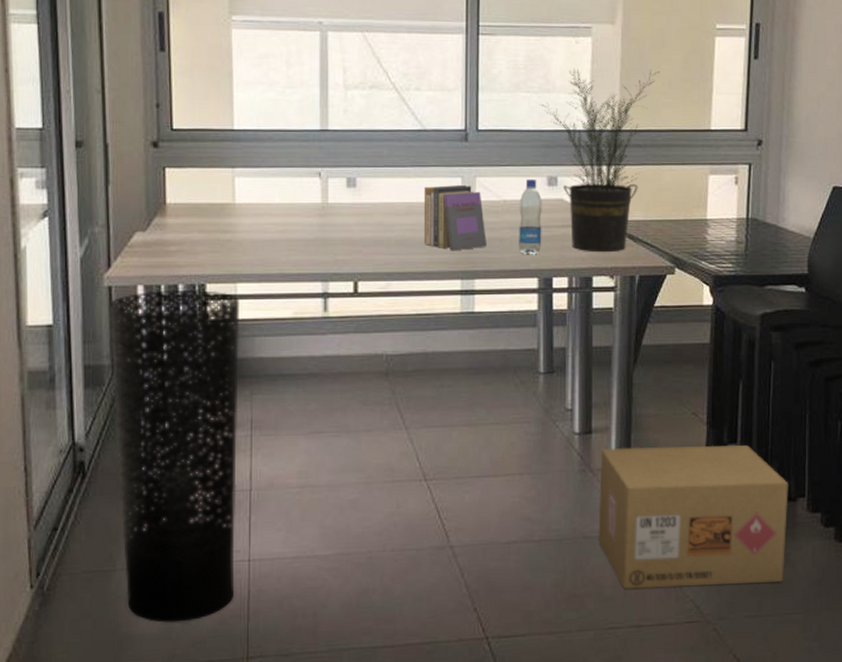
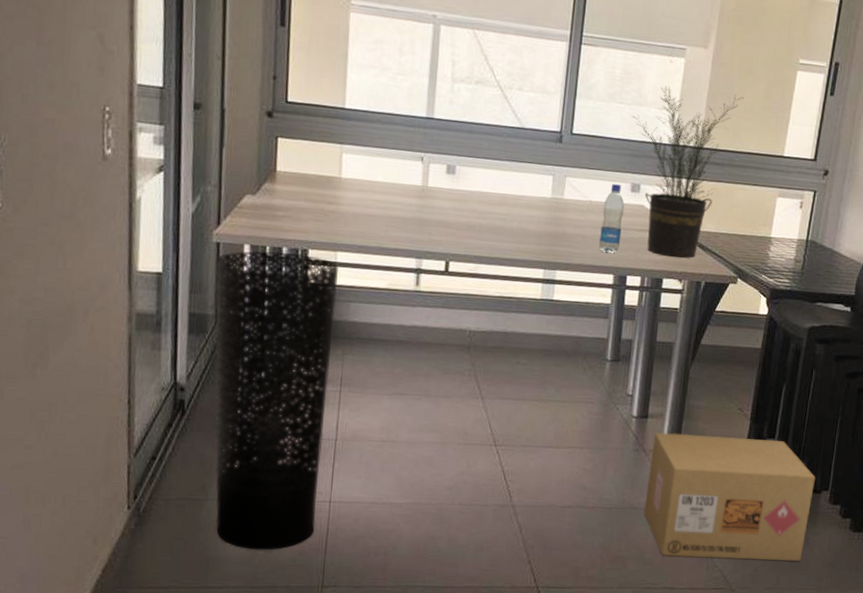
books: present [423,184,486,251] -> none [513,180,571,243]

